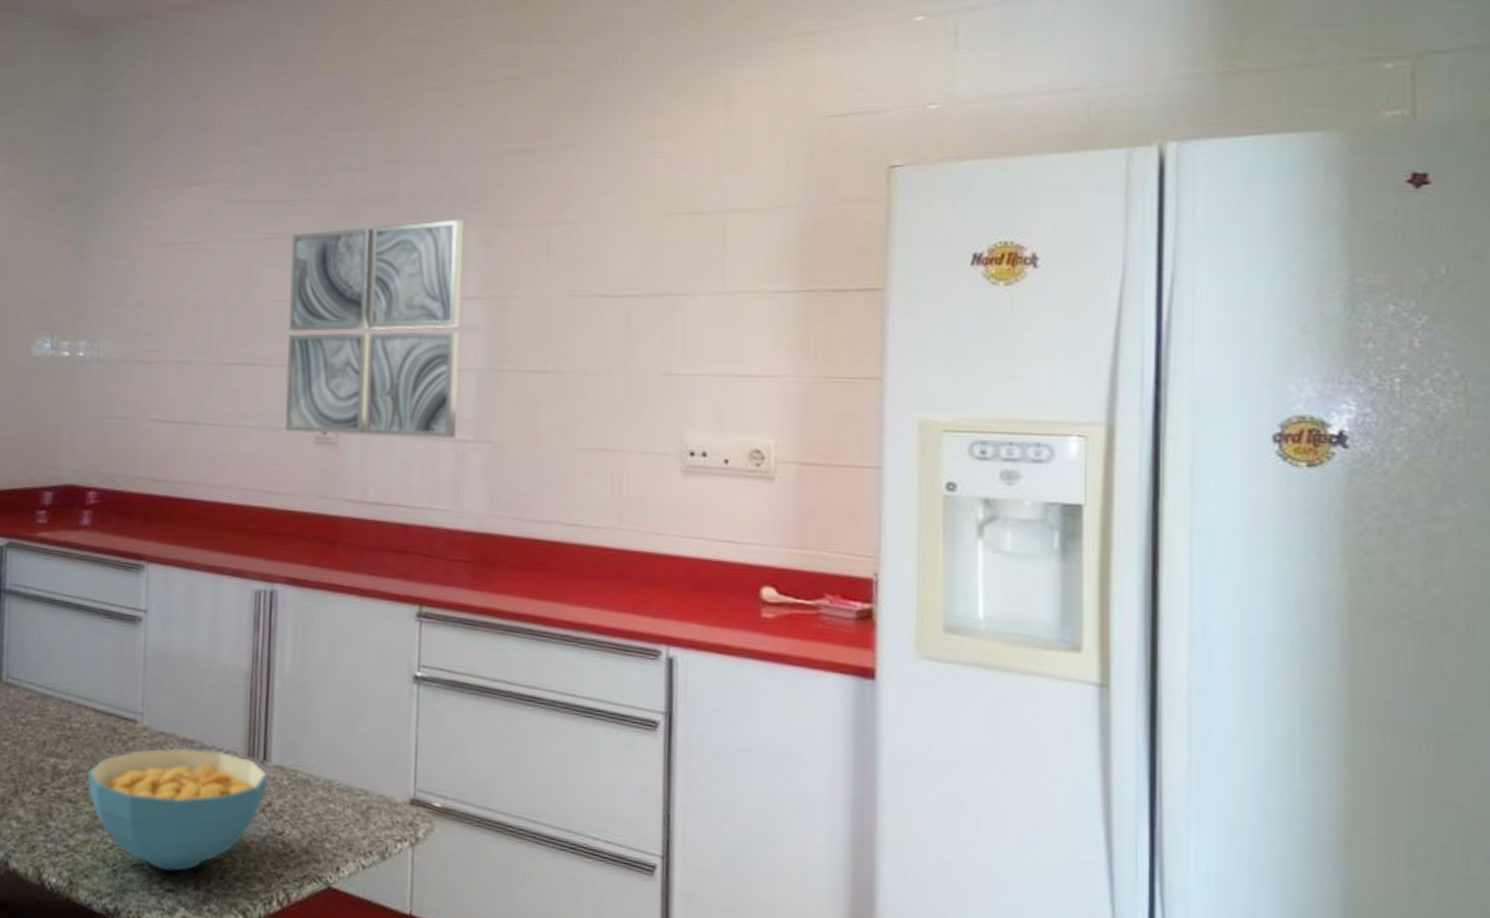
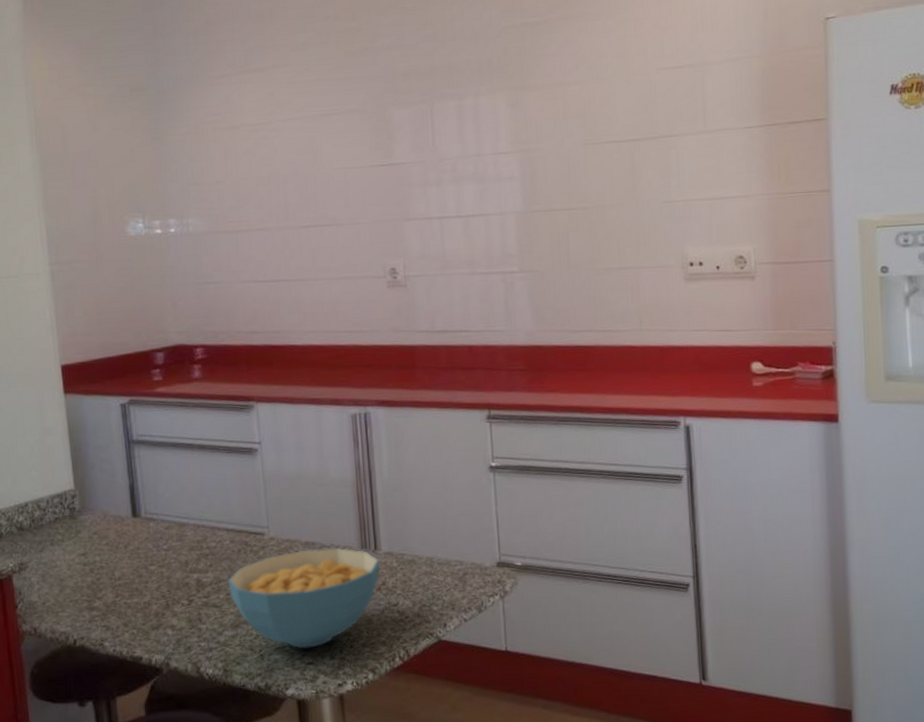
wall art: present [285,219,464,439] -> none [347,86,504,280]

